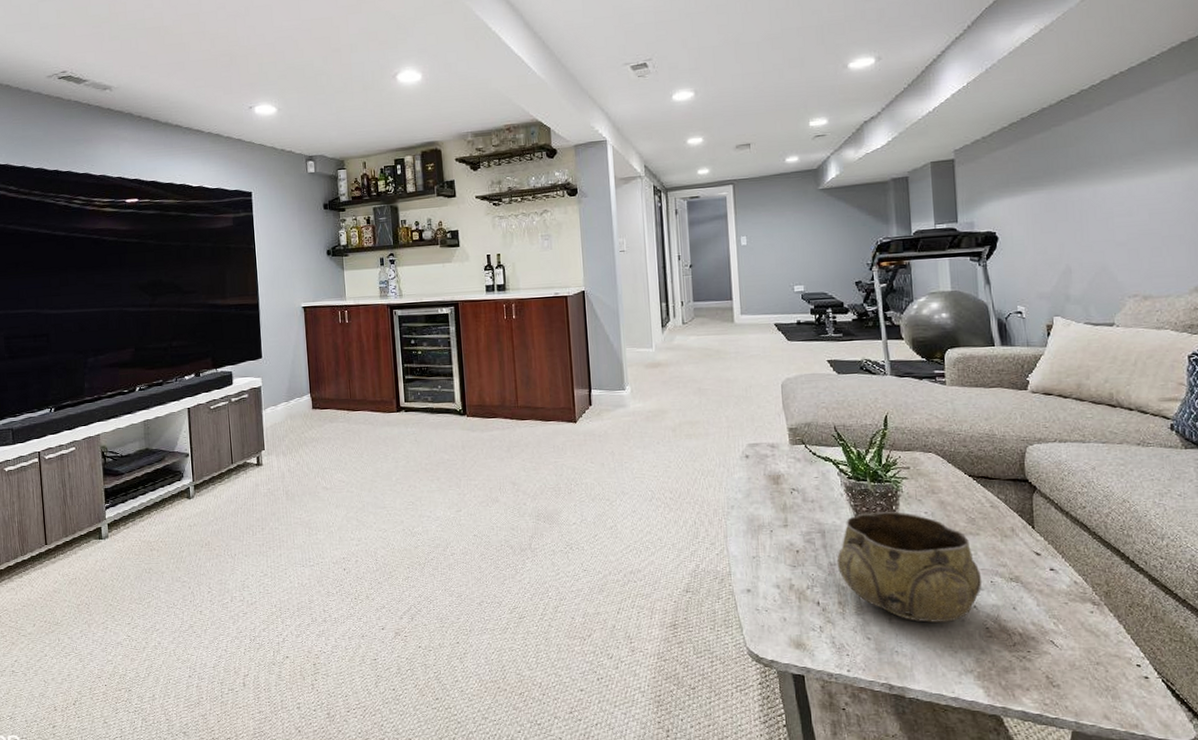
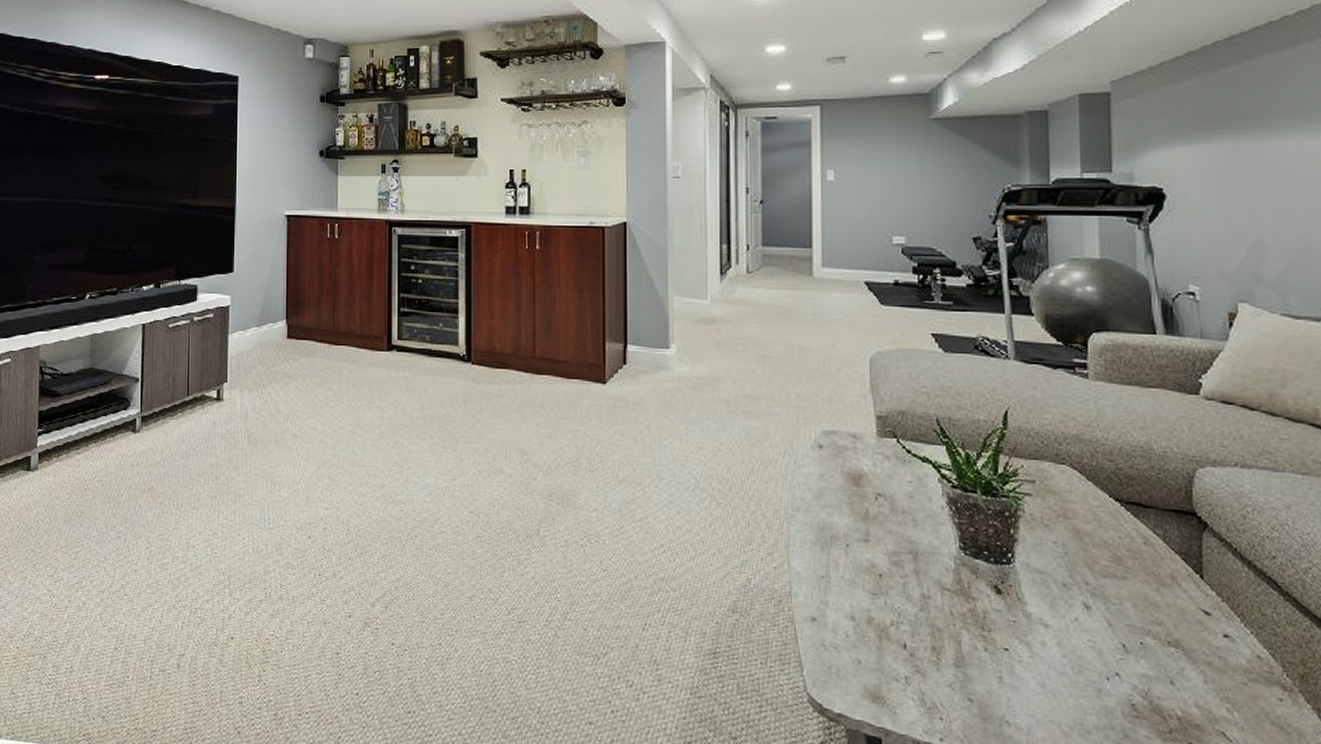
decorative bowl: present [836,512,983,623] -> none [932,534,1129,691]

